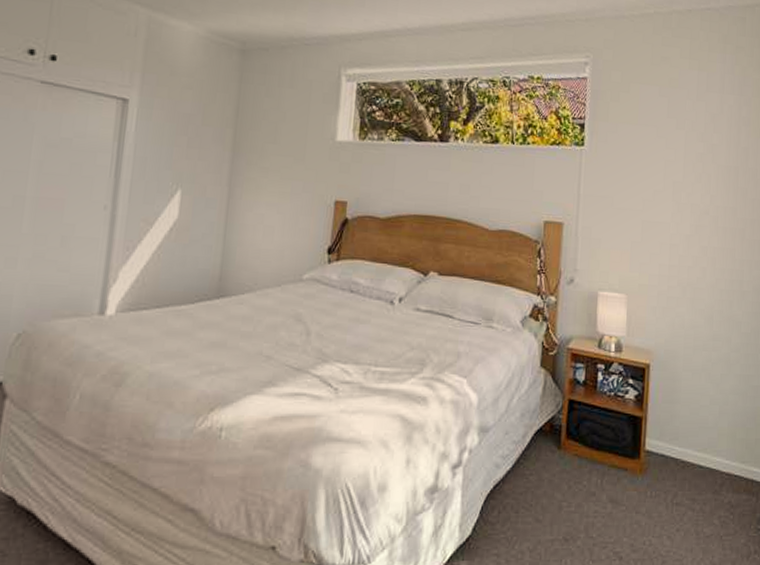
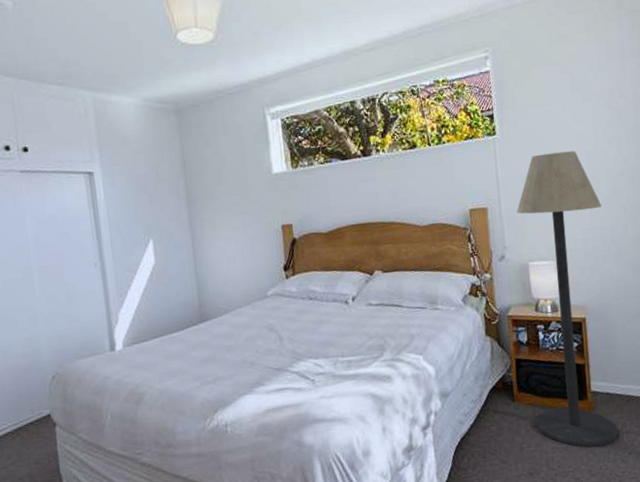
floor lamp: none [580,175,683,516] -> present [517,151,618,447]

